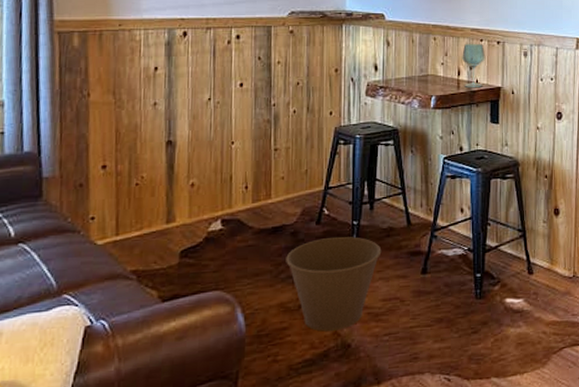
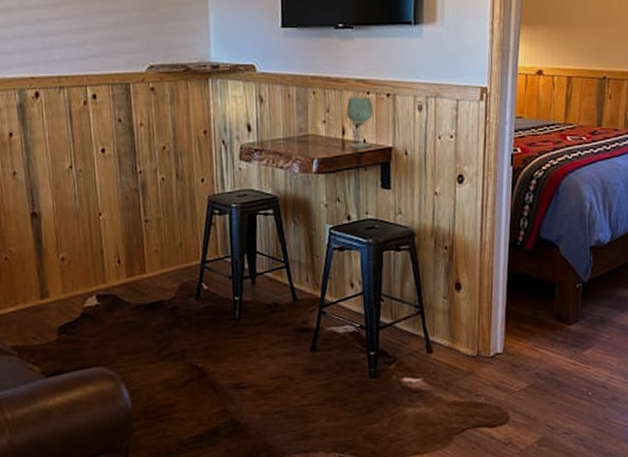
basket: present [286,236,382,332] -> none [166,312,267,409]

